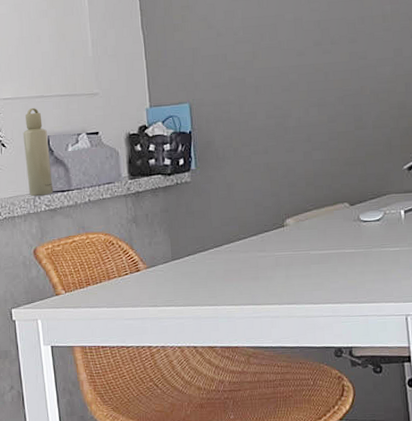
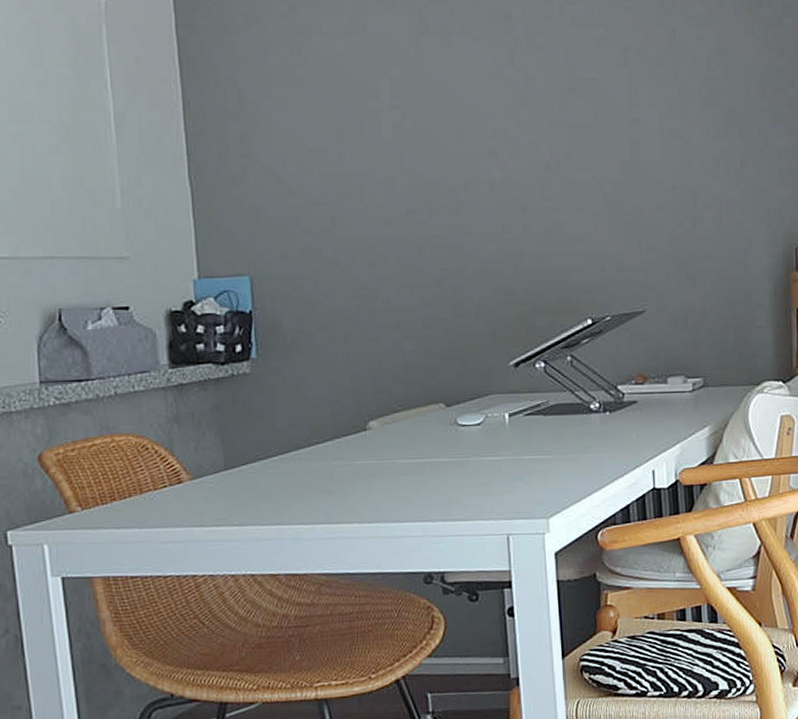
bottle: present [22,108,54,197] -> none [23,272,67,387]

